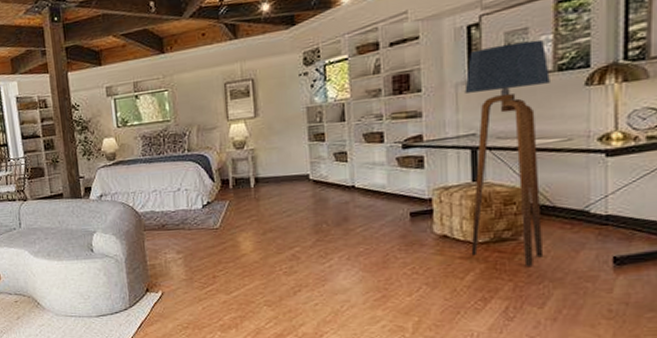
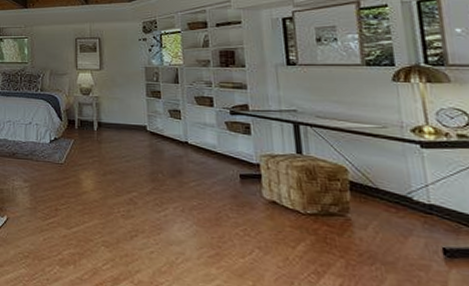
floor lamp: present [464,39,550,266] -> none [283,37,373,245]

